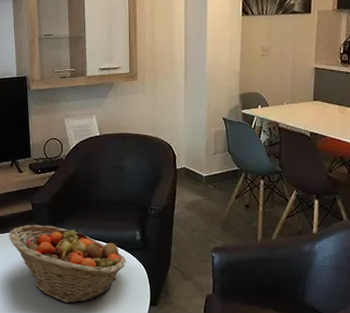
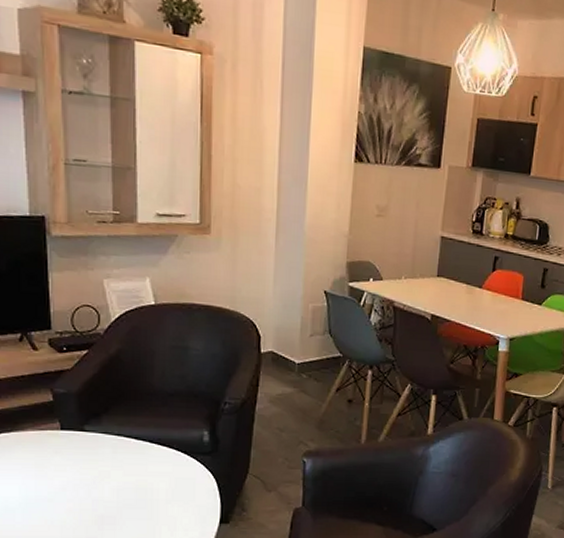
fruit basket: present [9,224,126,304] -> none [17,421,189,524]

